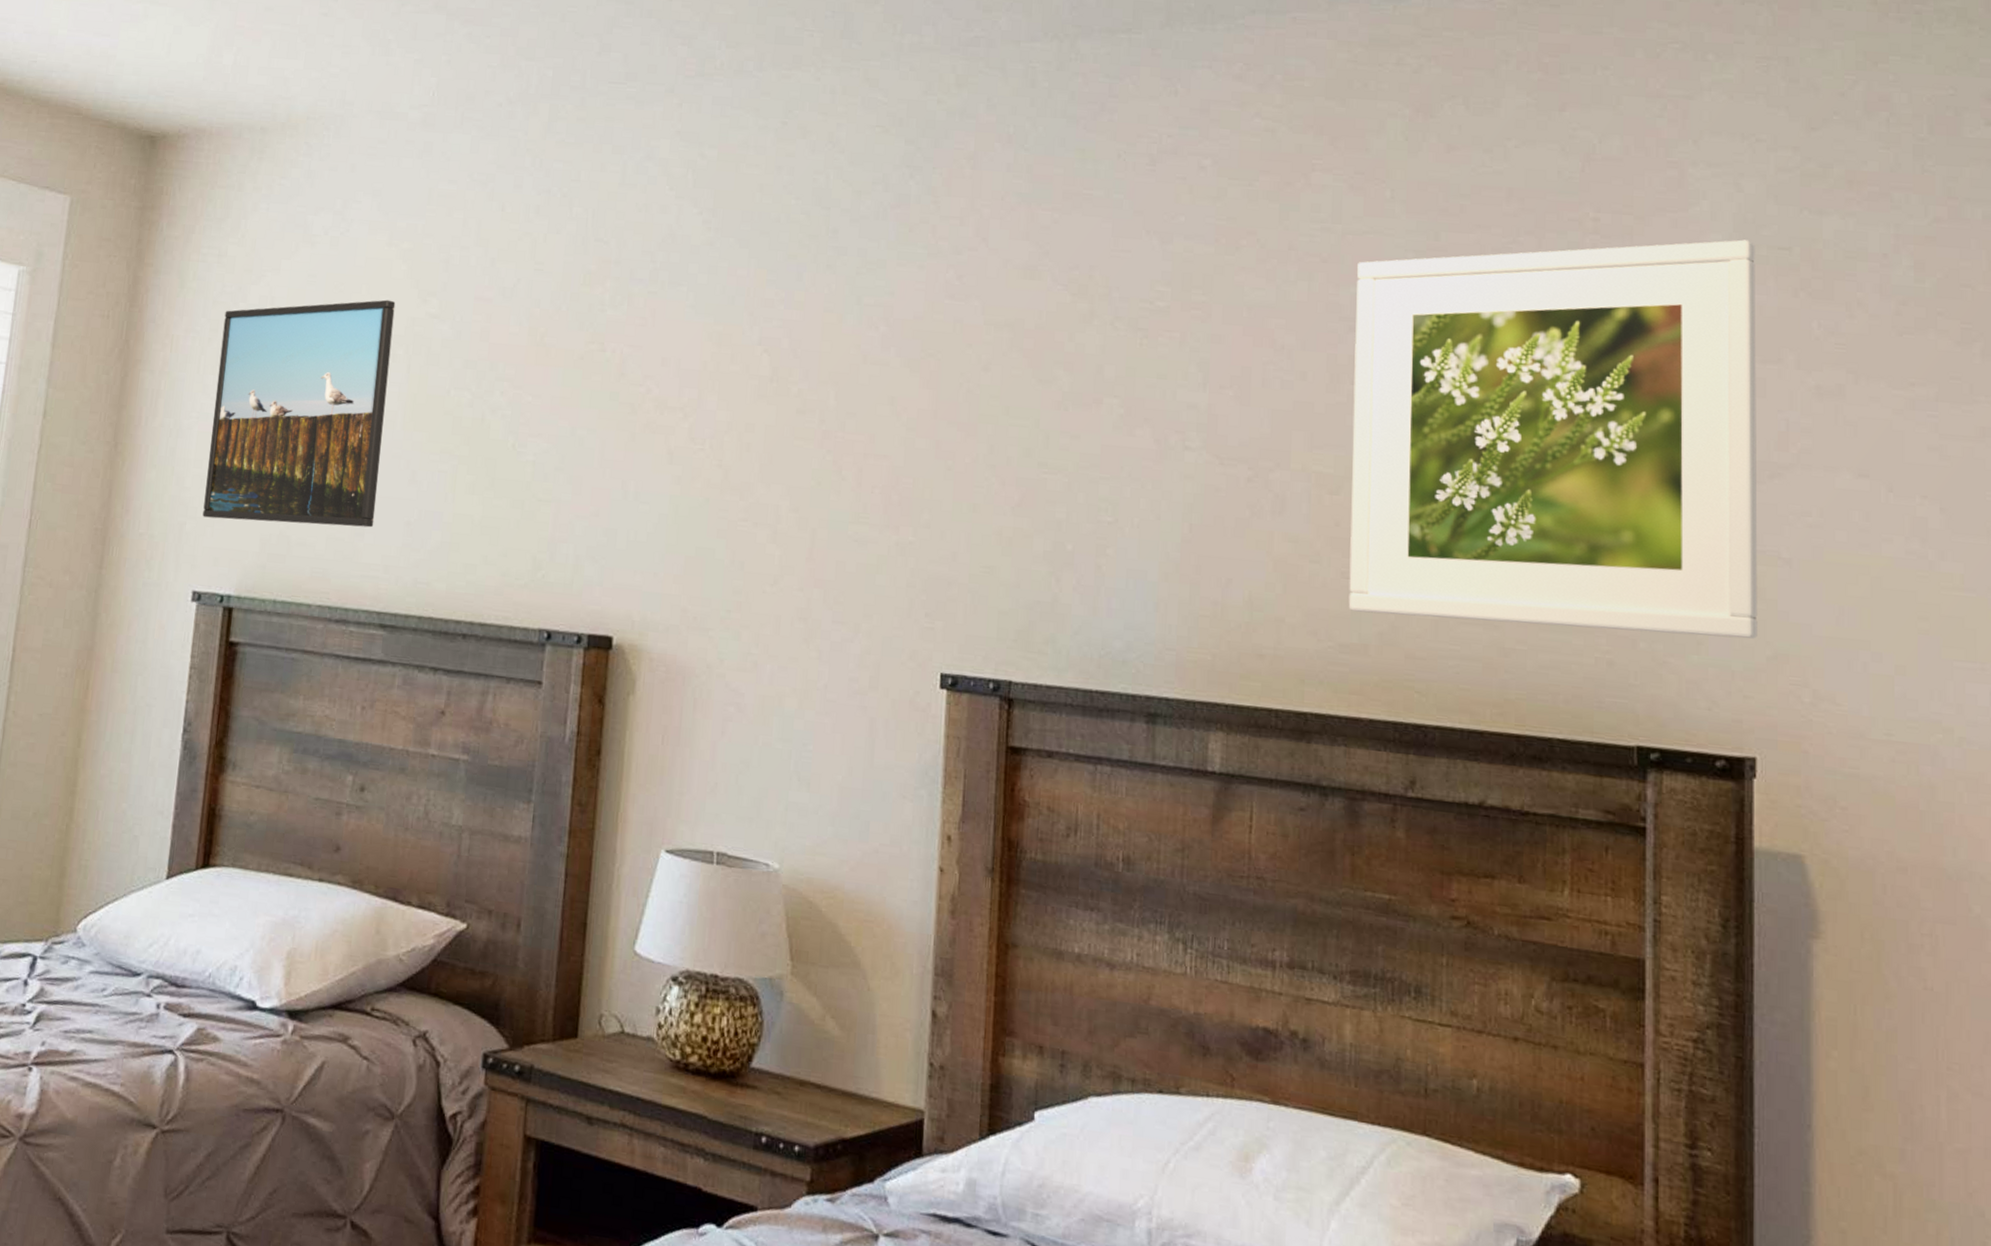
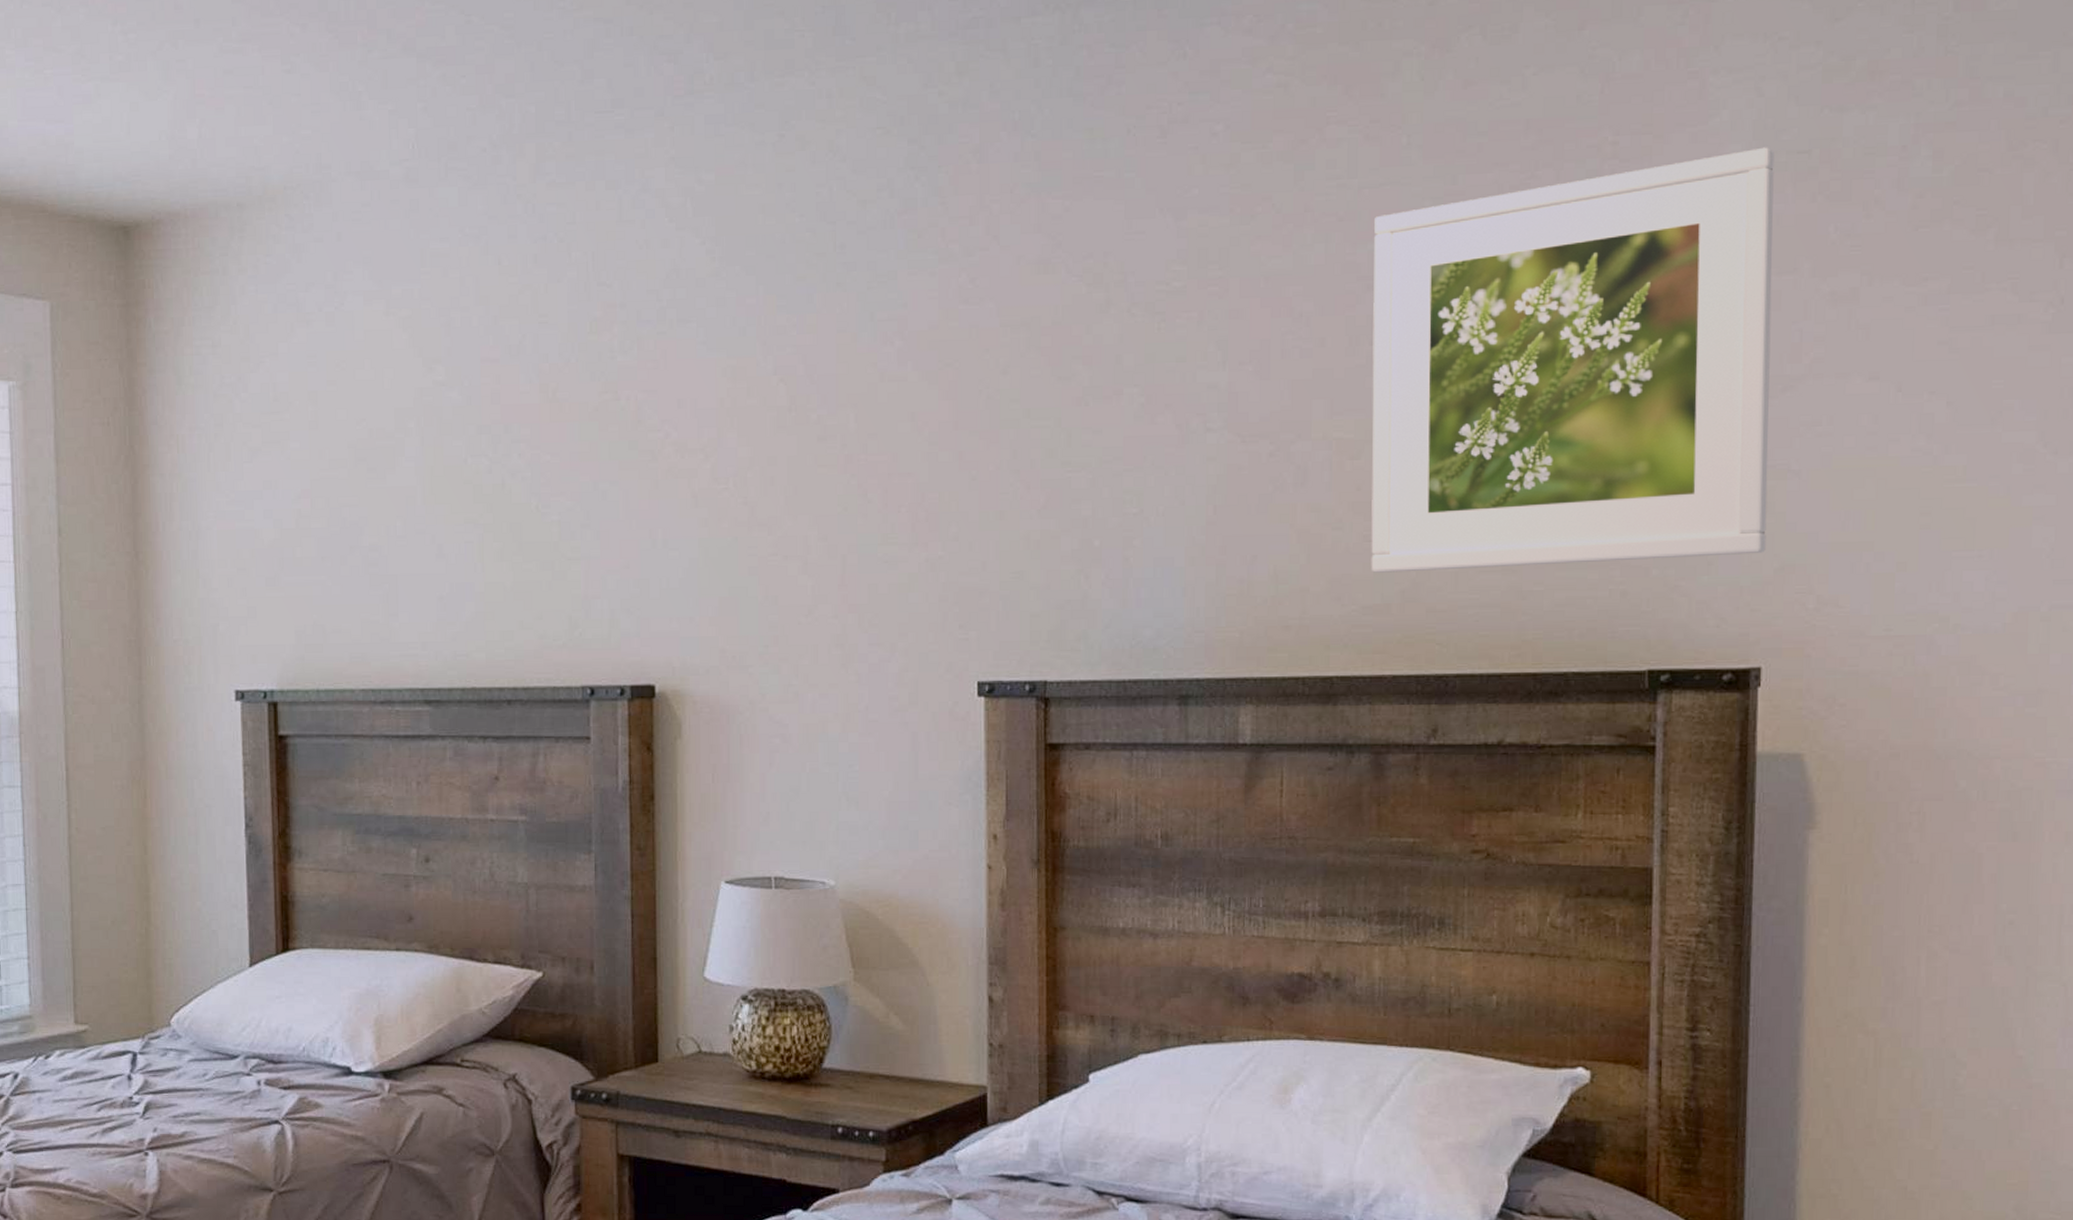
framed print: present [202,299,396,528] -> none [228,372,407,616]

